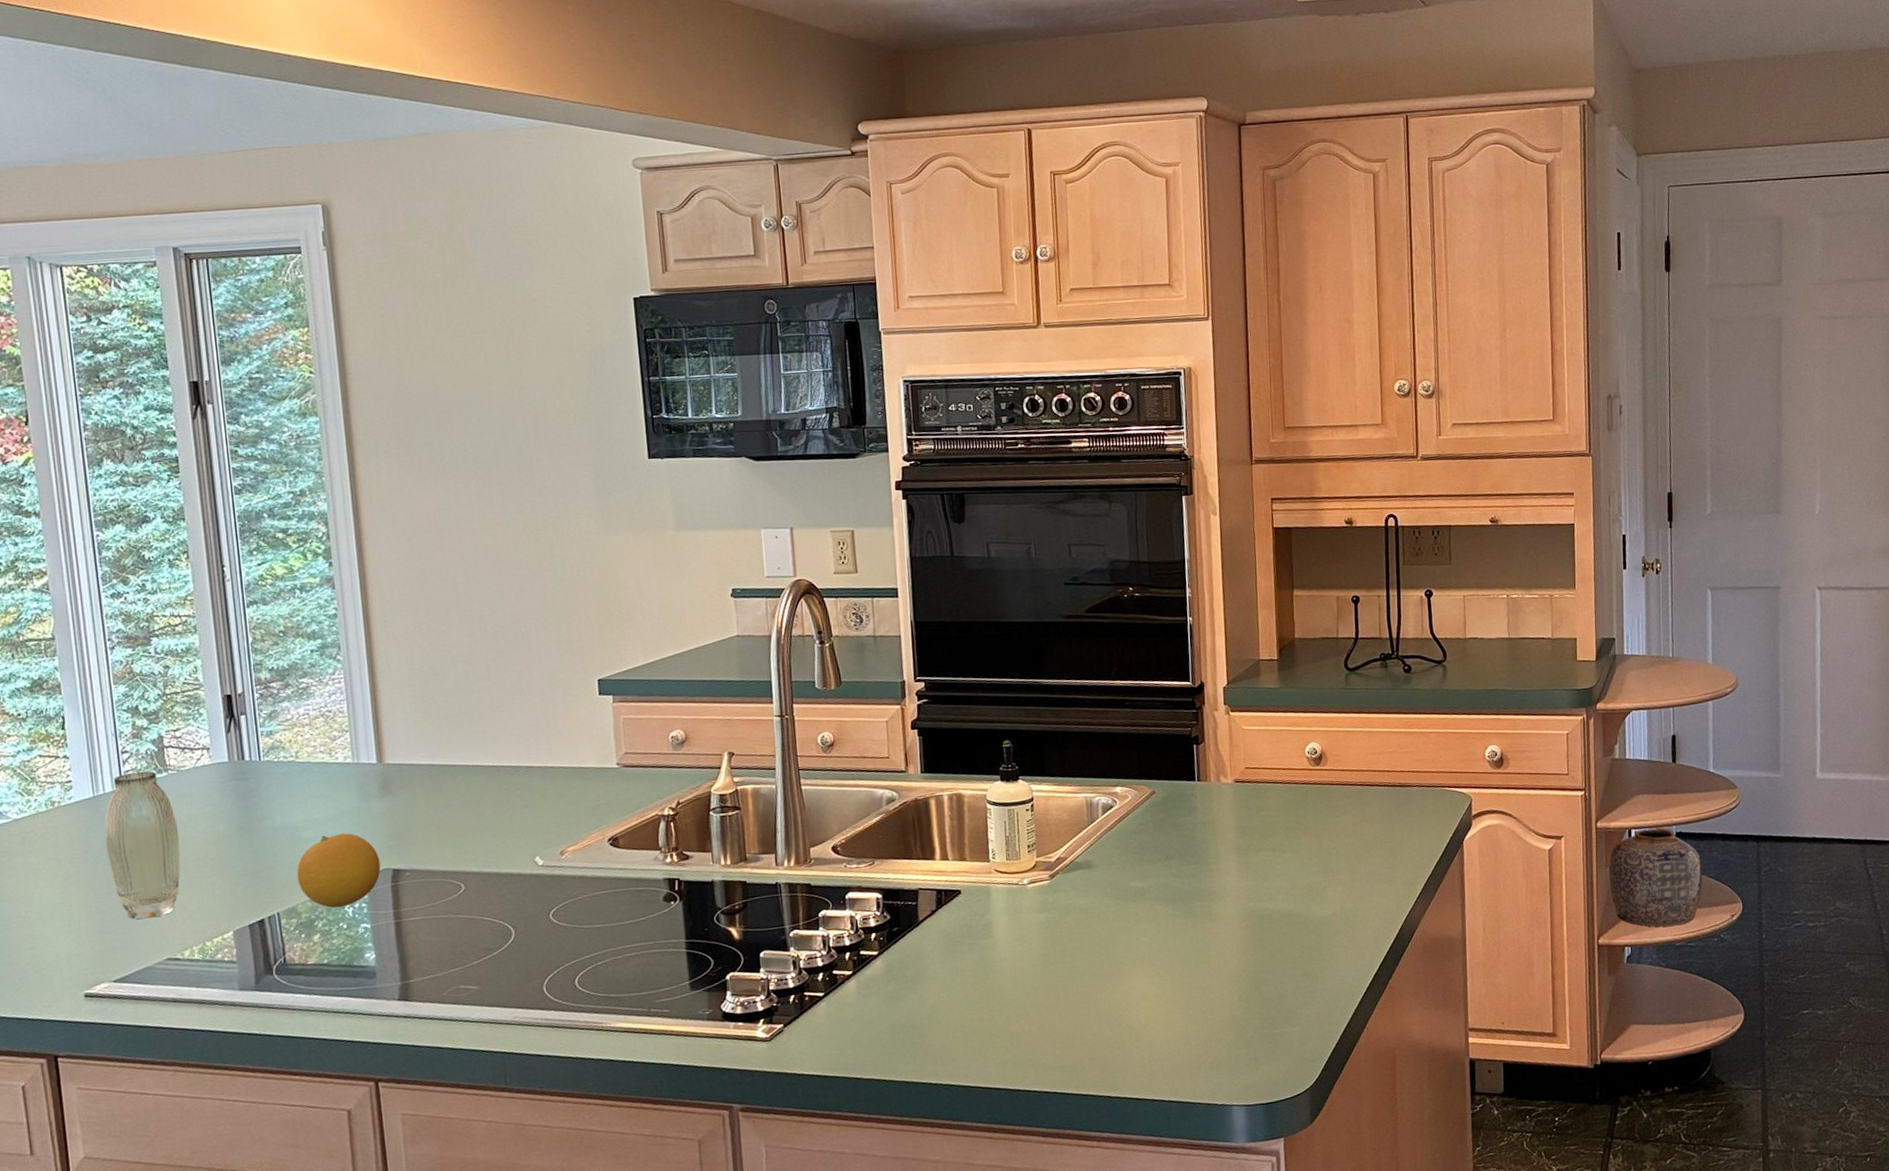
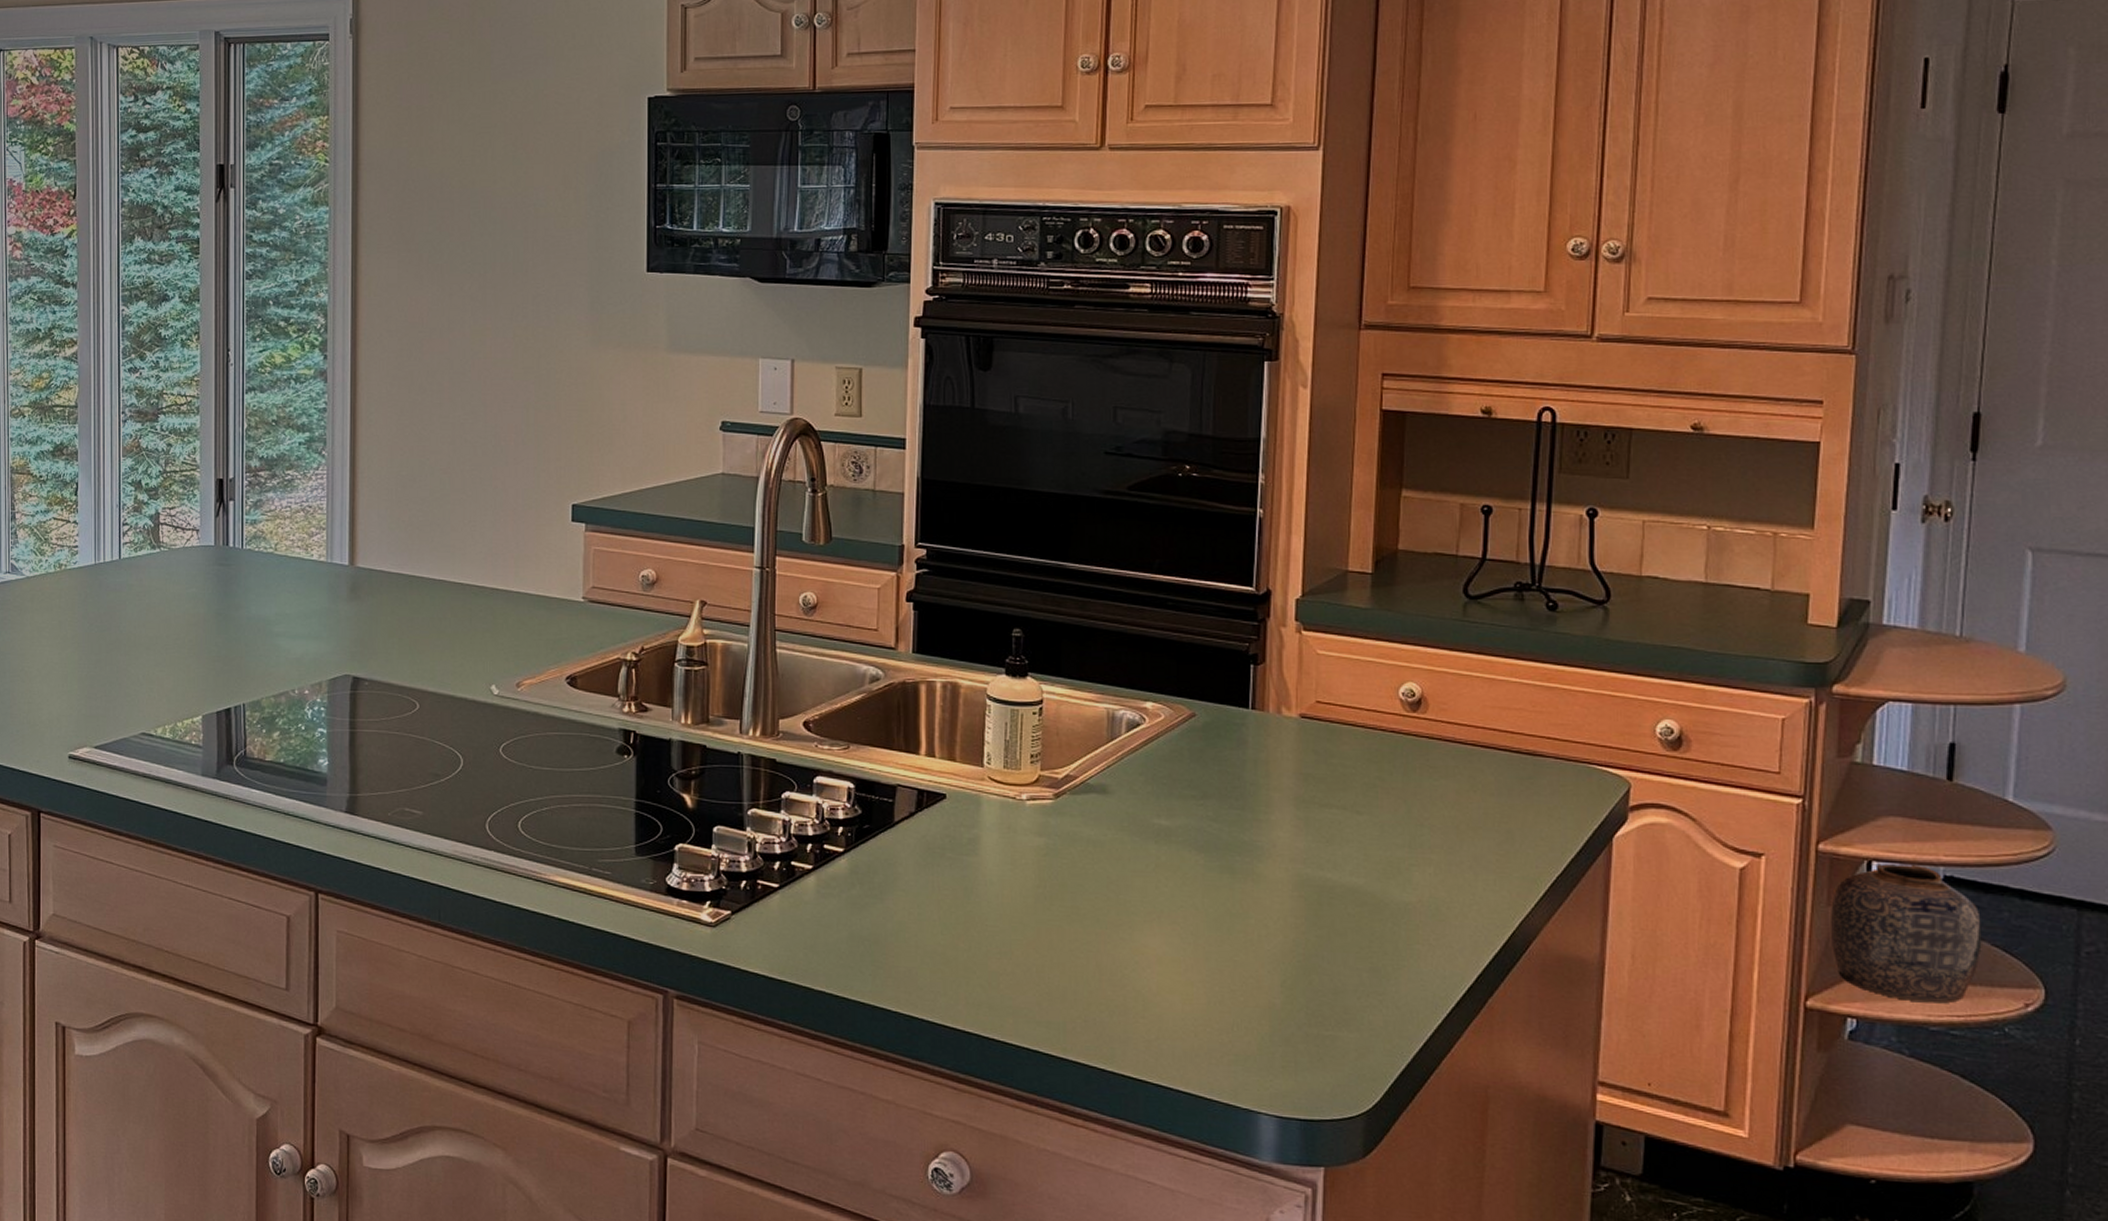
vase: present [104,771,181,919] -> none [101,545,164,691]
fruit: present [296,833,381,908] -> none [264,632,342,708]

